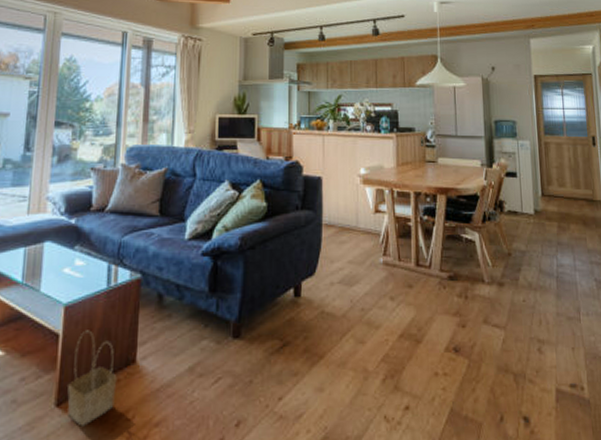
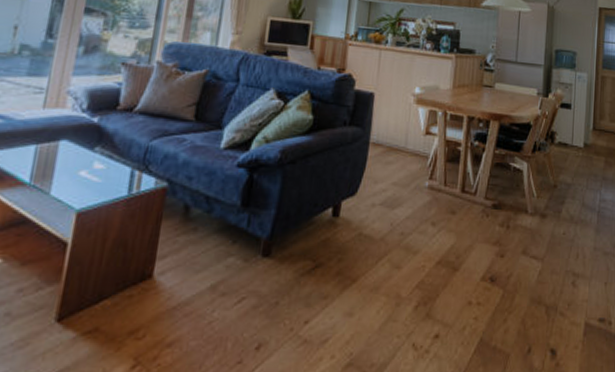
basket: present [67,330,117,427] -> none [69,240,130,344]

